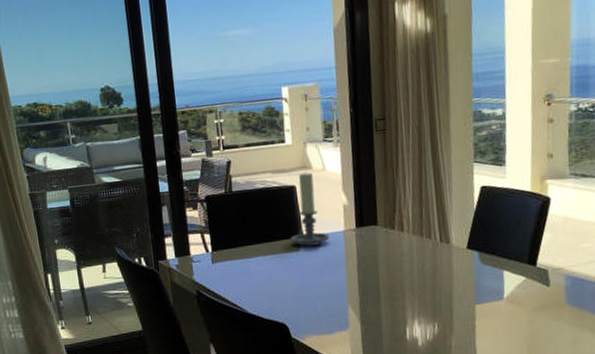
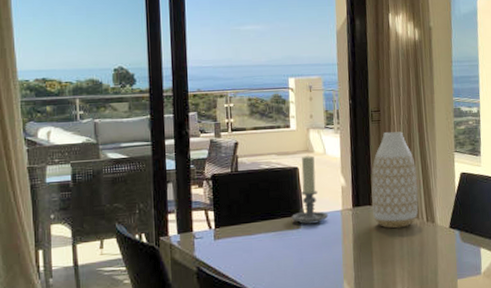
vase: none [376,141,431,250] -> present [371,131,419,229]

